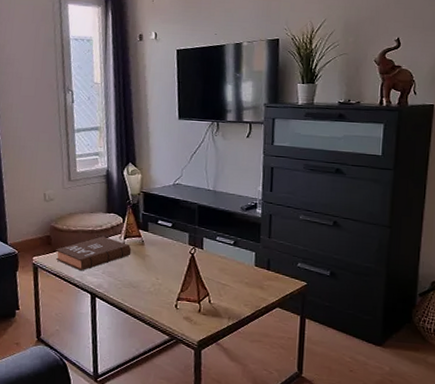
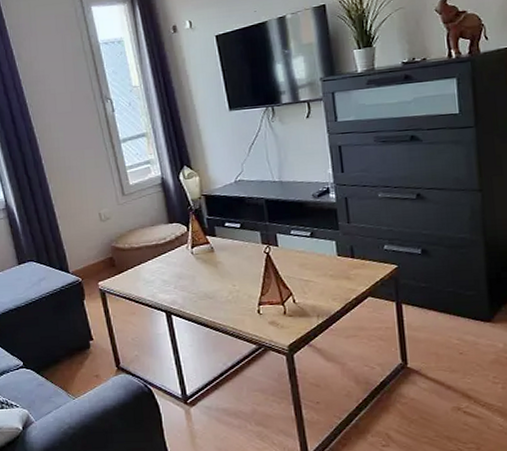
book: present [55,236,132,271] -> none [120,249,202,290]

